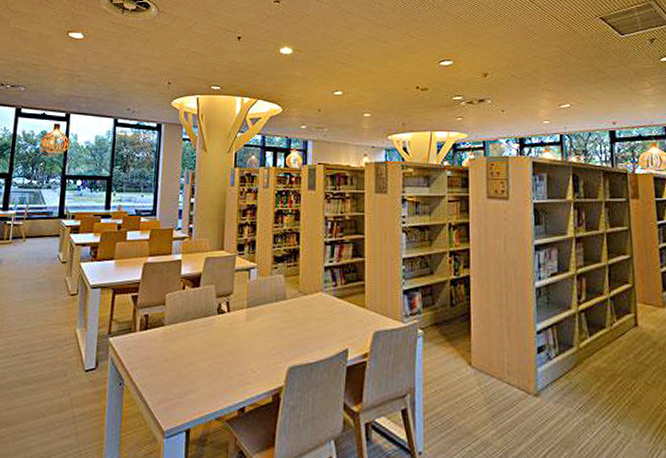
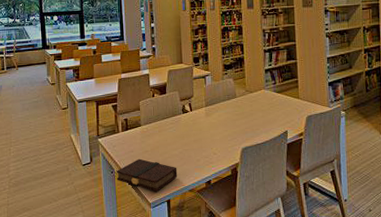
book: none [125,369,204,416] -> present [116,158,178,192]

